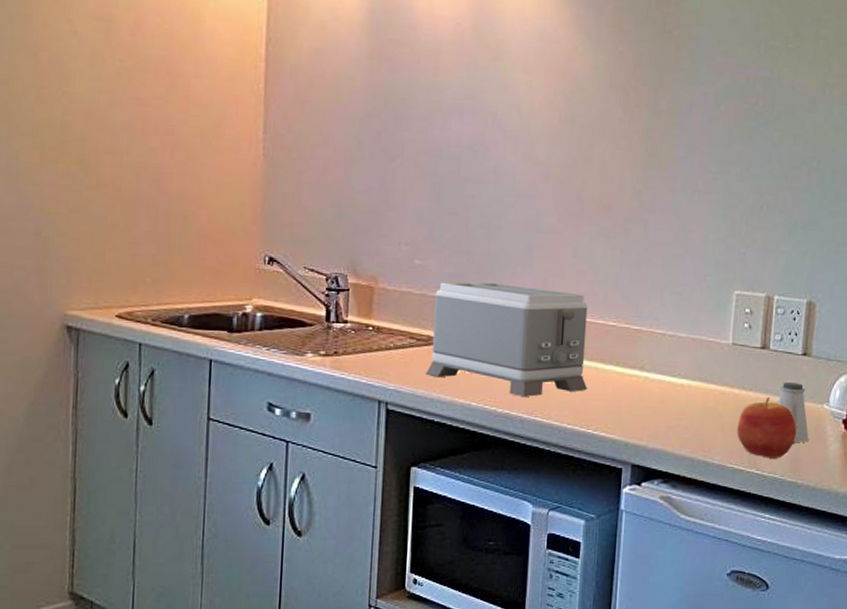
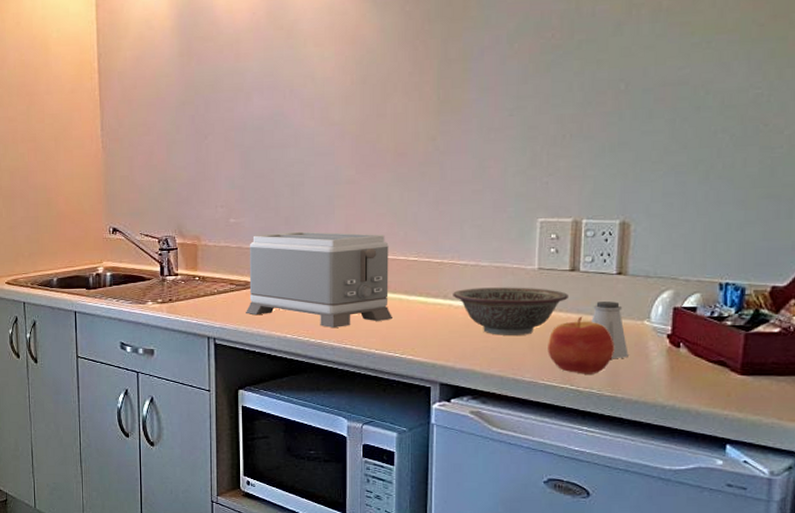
decorative bowl: none [649,360,758,414] -> present [453,287,568,335]

